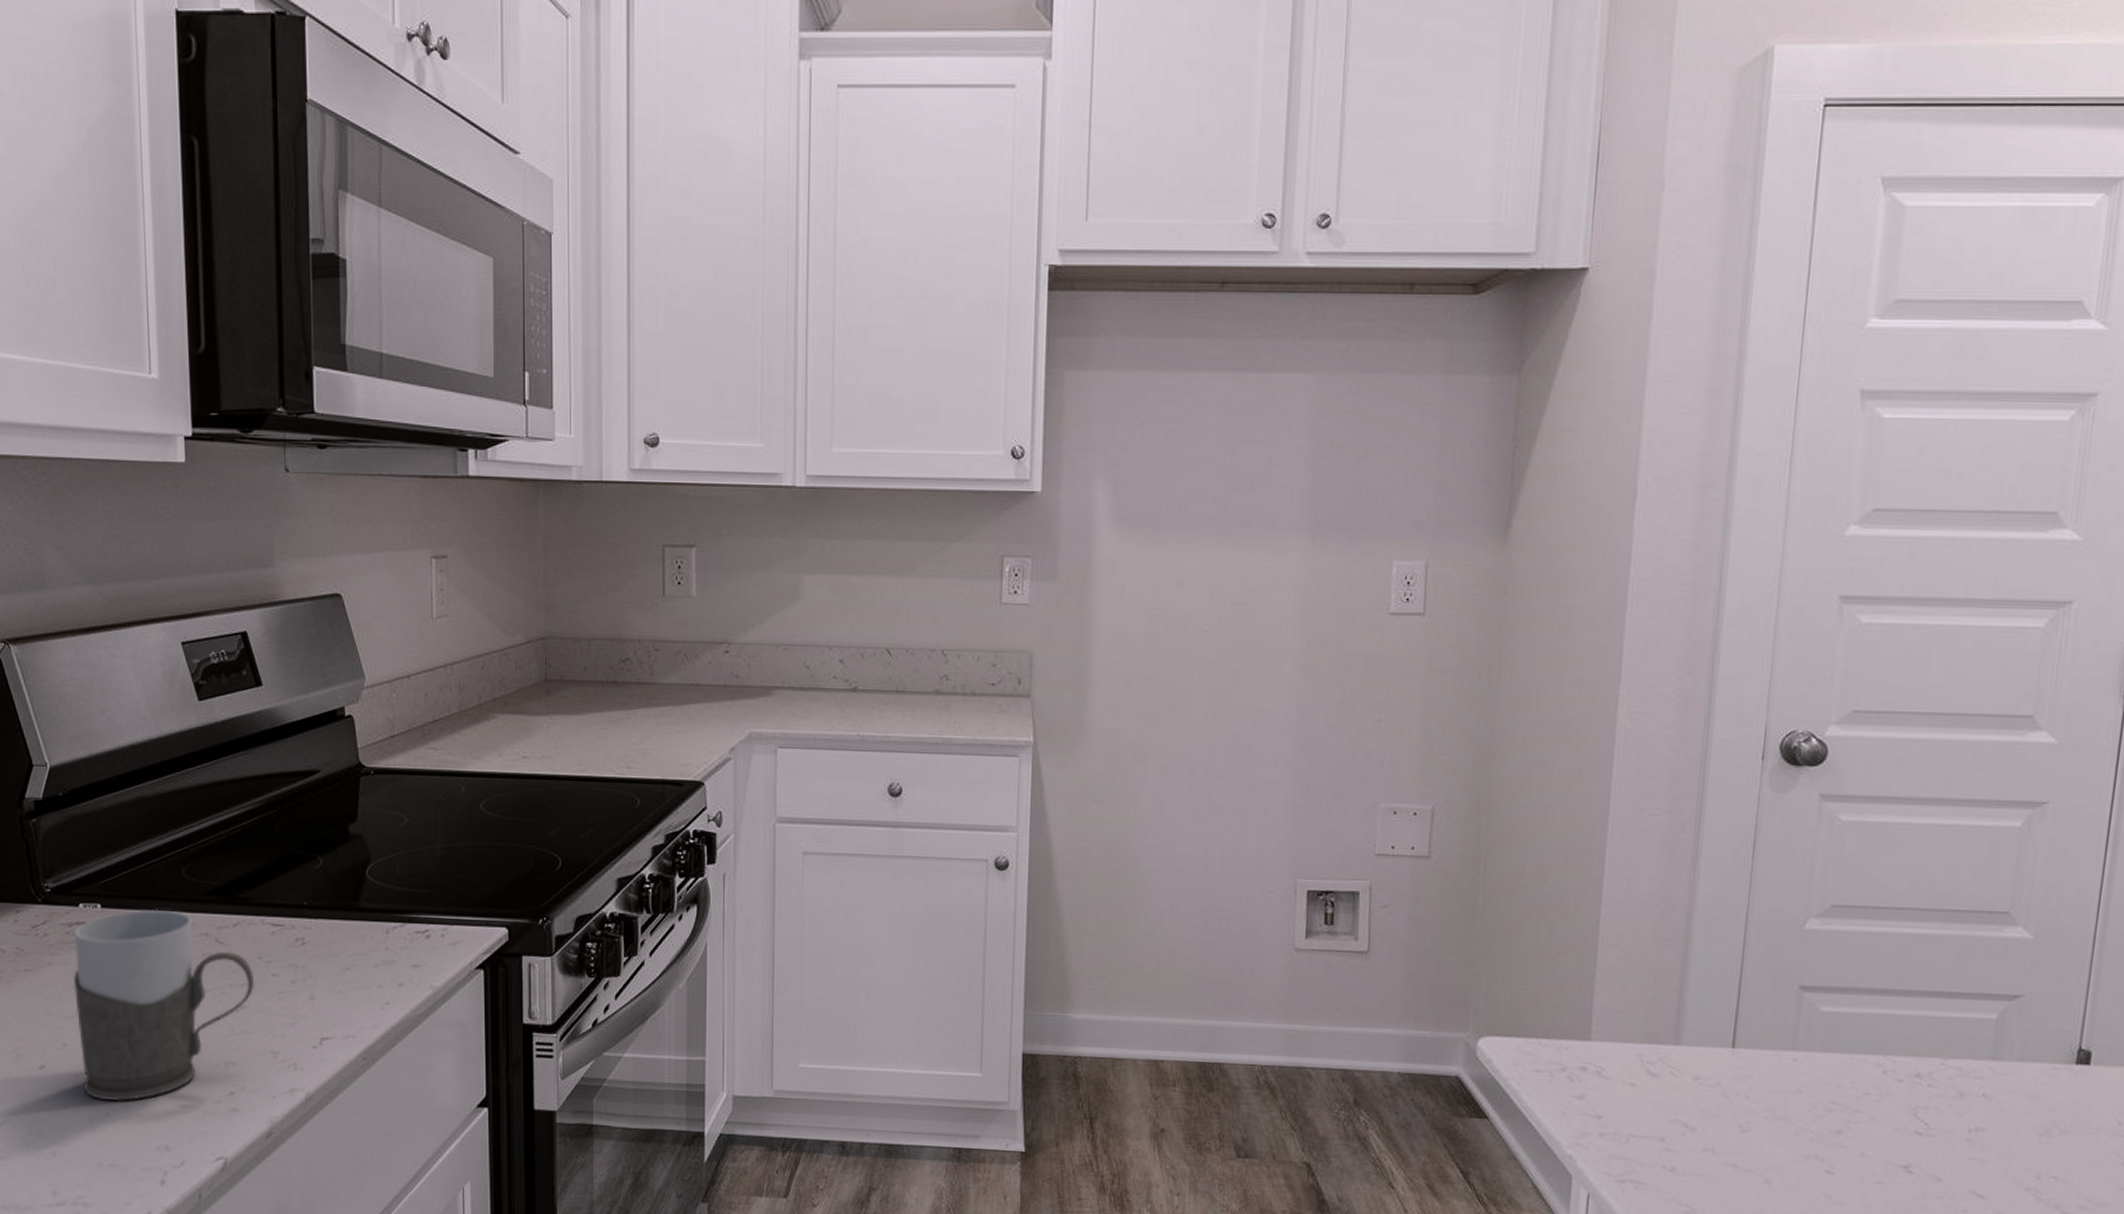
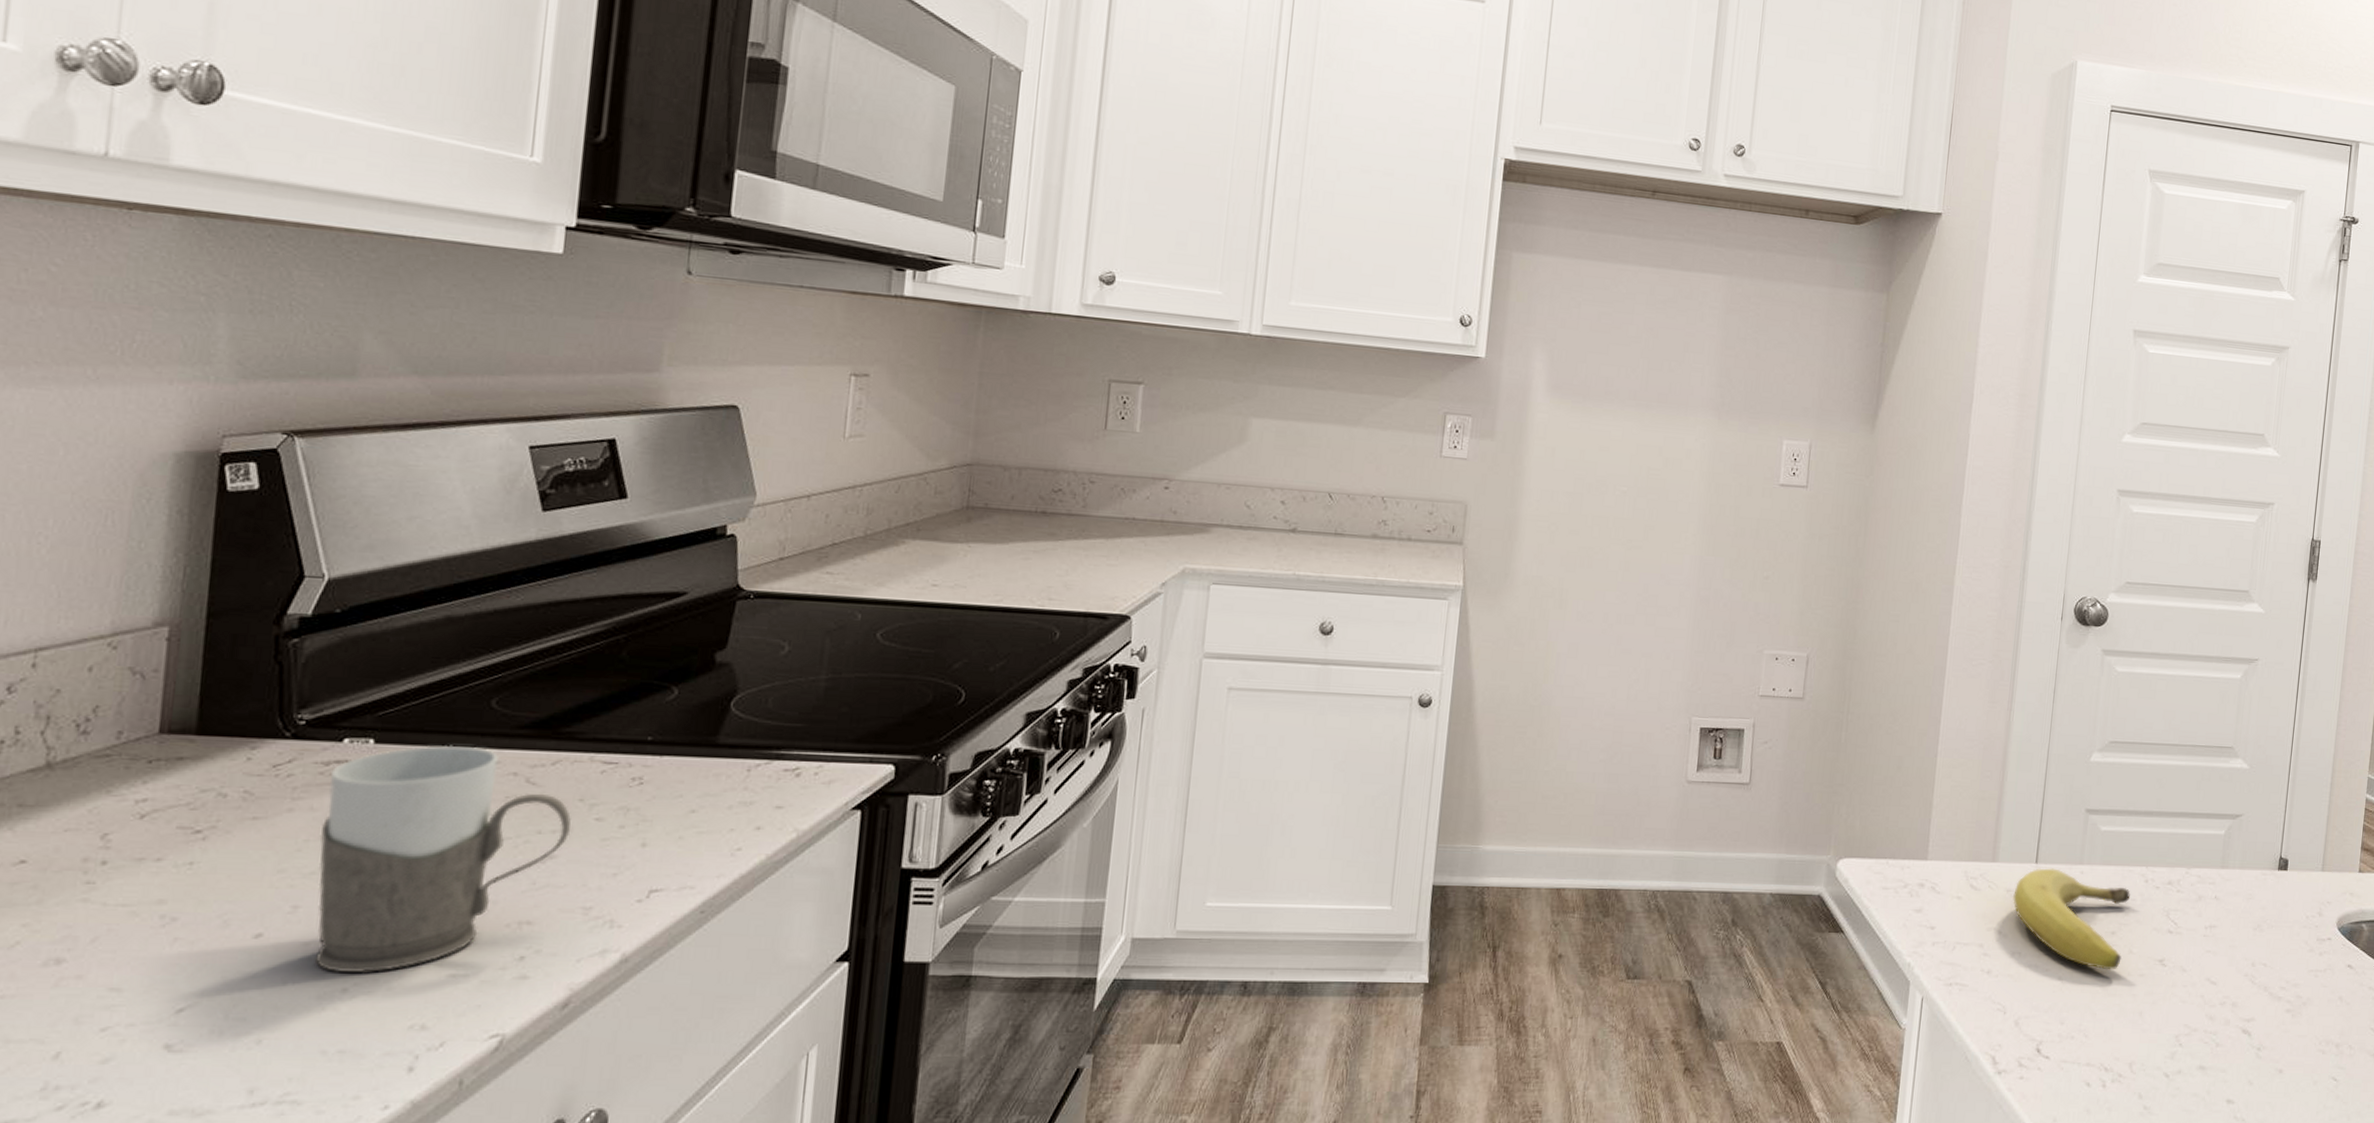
fruit: none [1701,1053,1862,1175] -> present [2012,868,2130,970]

